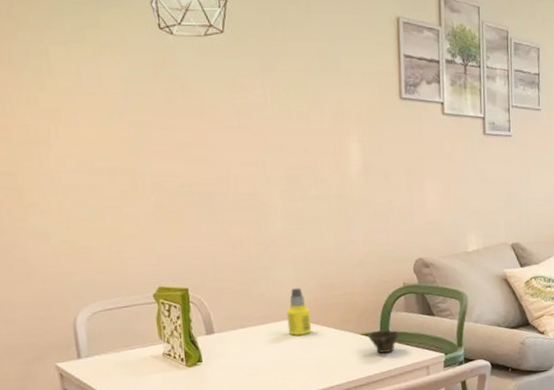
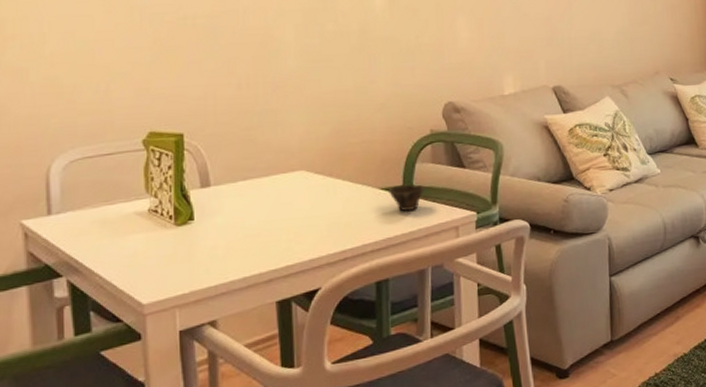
bottle: present [286,288,312,336] -> none [295,134,324,190]

